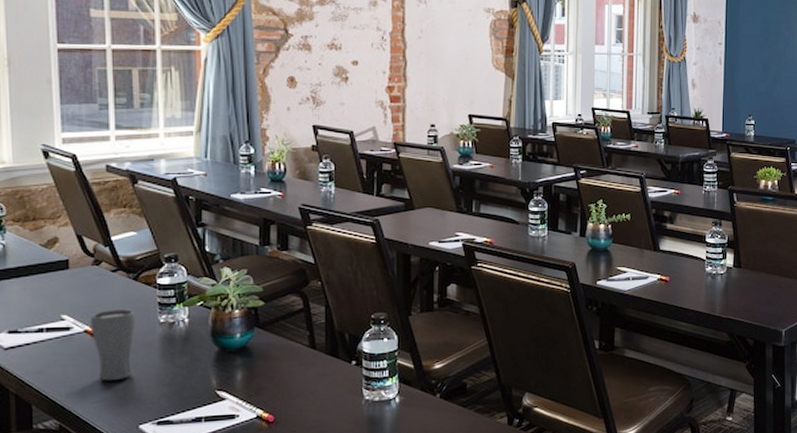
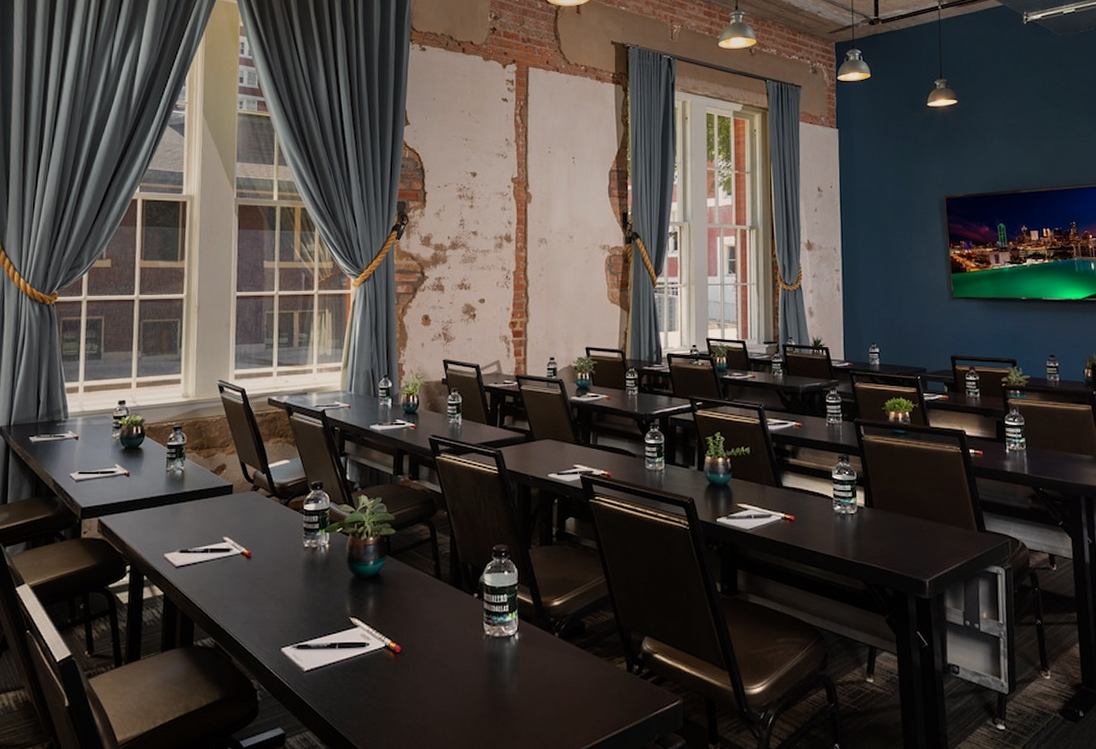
drinking glass: present [91,309,135,381] -> none [247,533,284,603]

